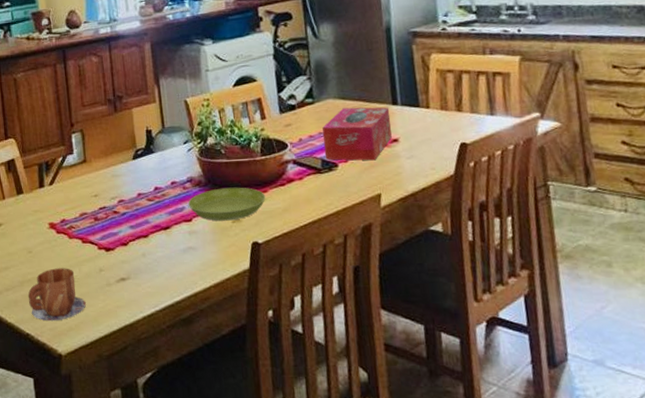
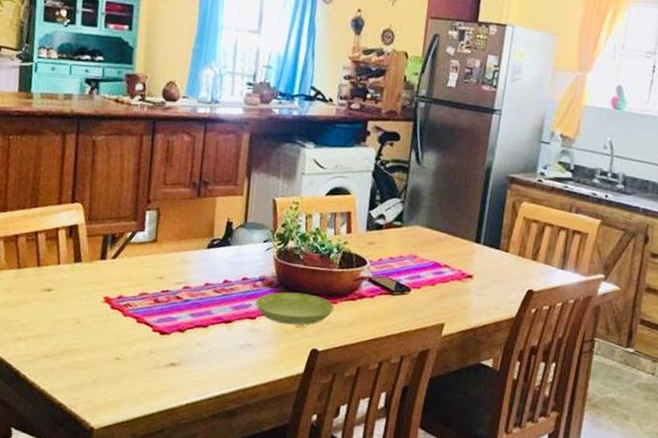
mug: present [28,268,86,322] -> none [67,343,129,395]
tissue box: present [322,107,392,161] -> none [400,237,472,292]

